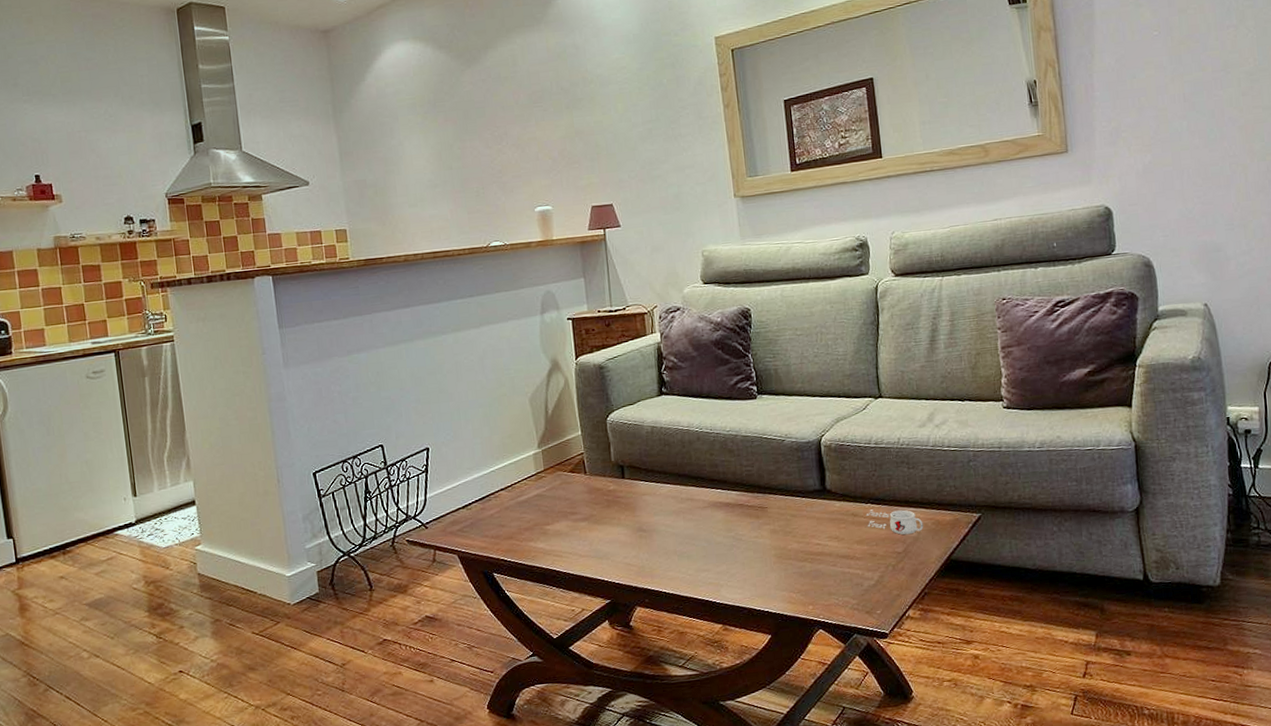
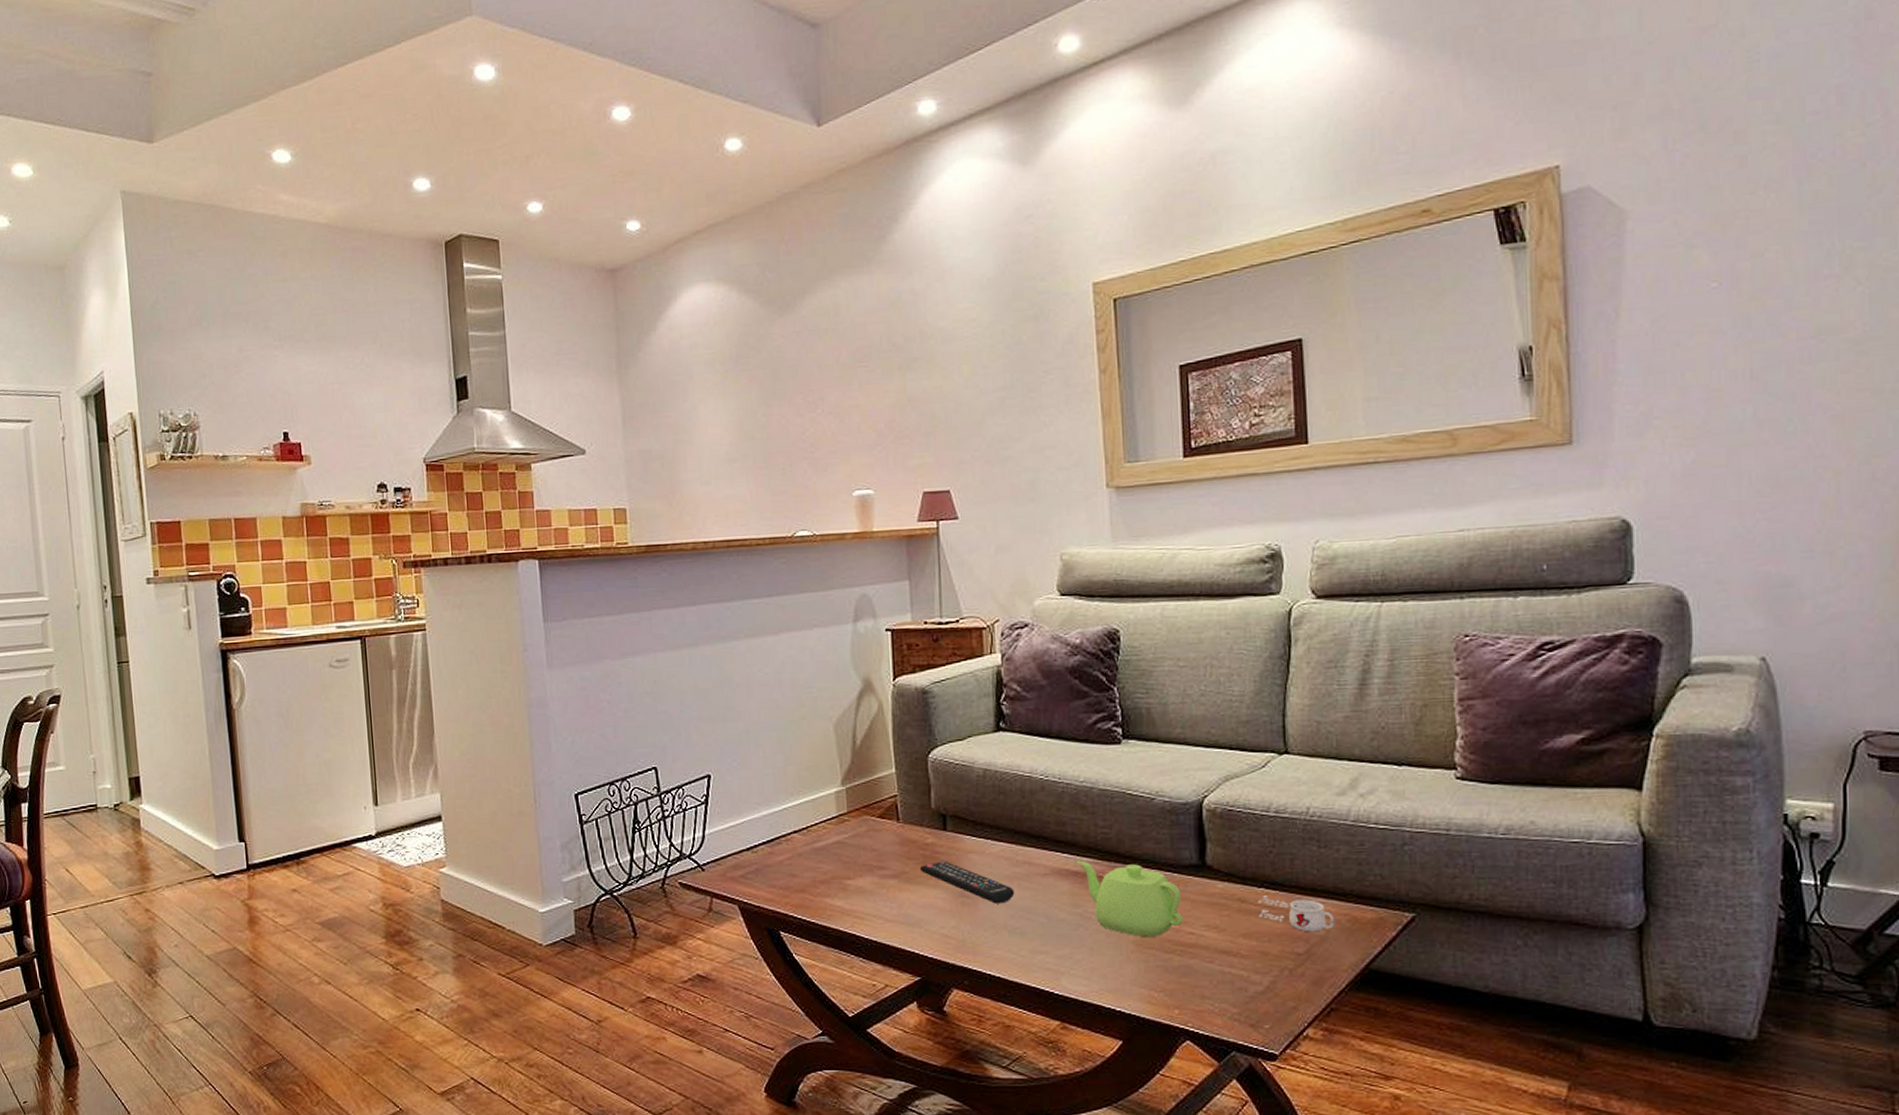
remote control: none [604,503,681,535] -> present [919,861,1015,904]
teapot: none [728,493,812,551] -> present [1077,861,1184,938]

